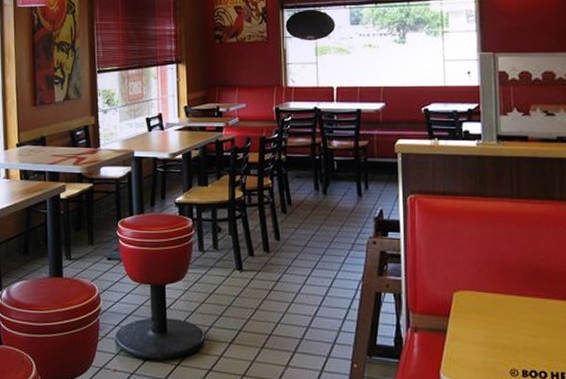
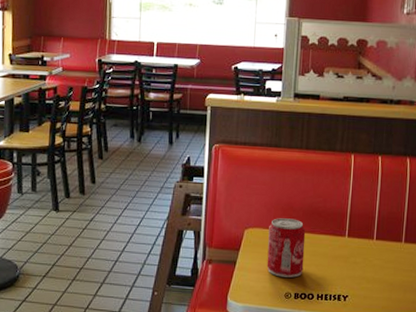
beverage can: none [482,279,530,351] -> present [267,218,306,278]

